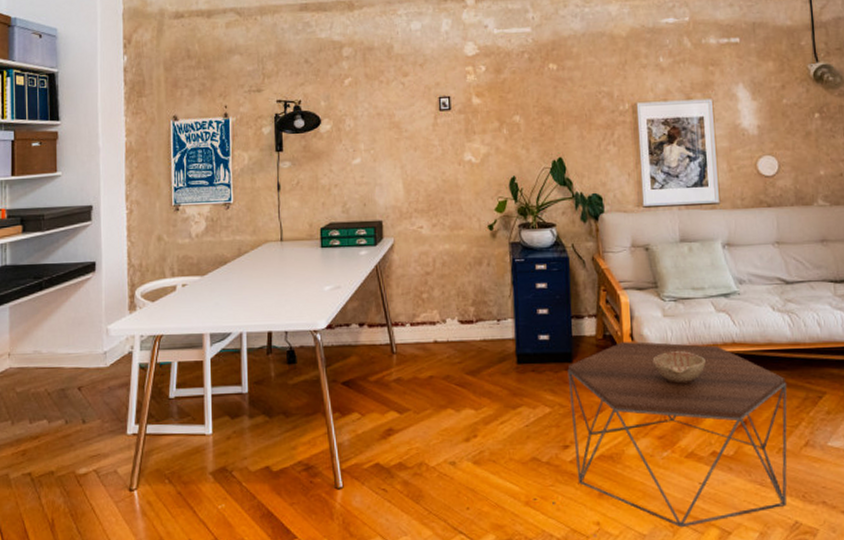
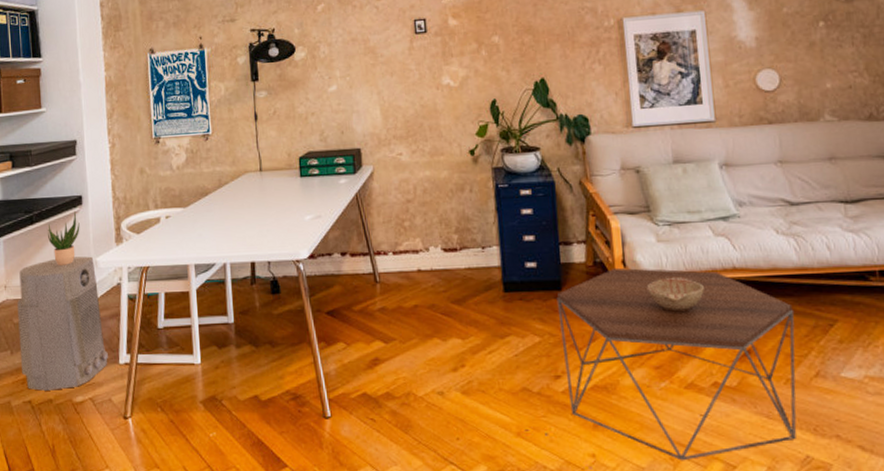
air purifier: none [21,324,115,462] -> present [17,256,108,391]
potted plant: none [58,278,92,333] -> present [48,211,80,266]

